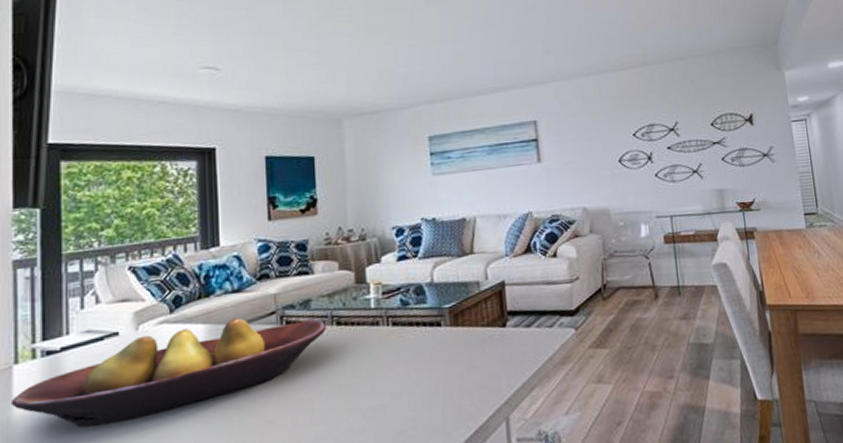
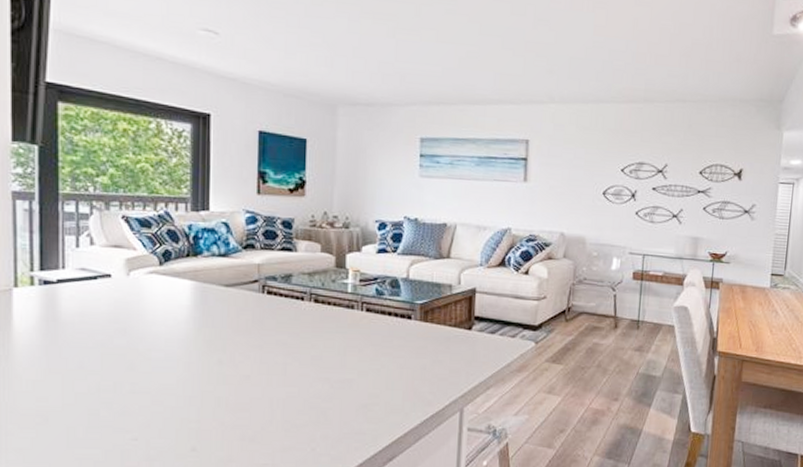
fruit bowl: present [10,318,327,428] -> none [10,280,305,354]

